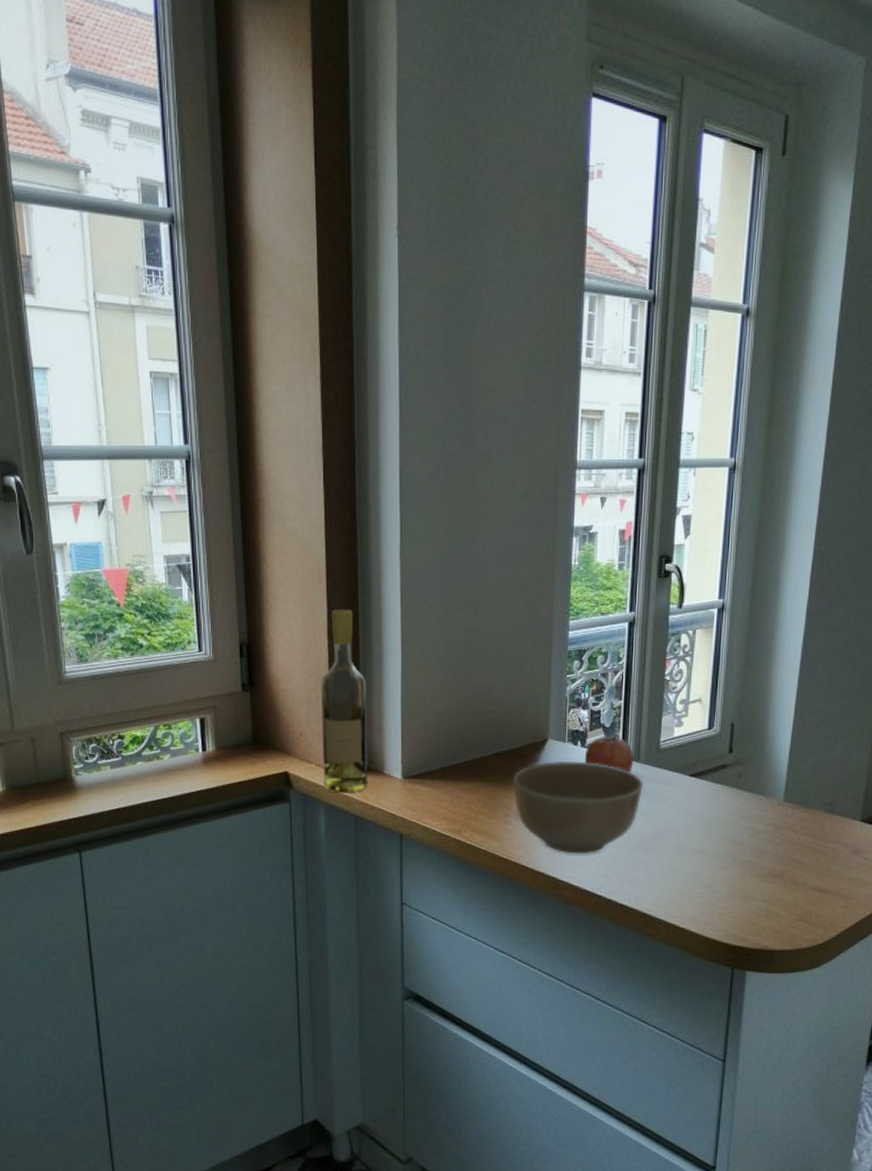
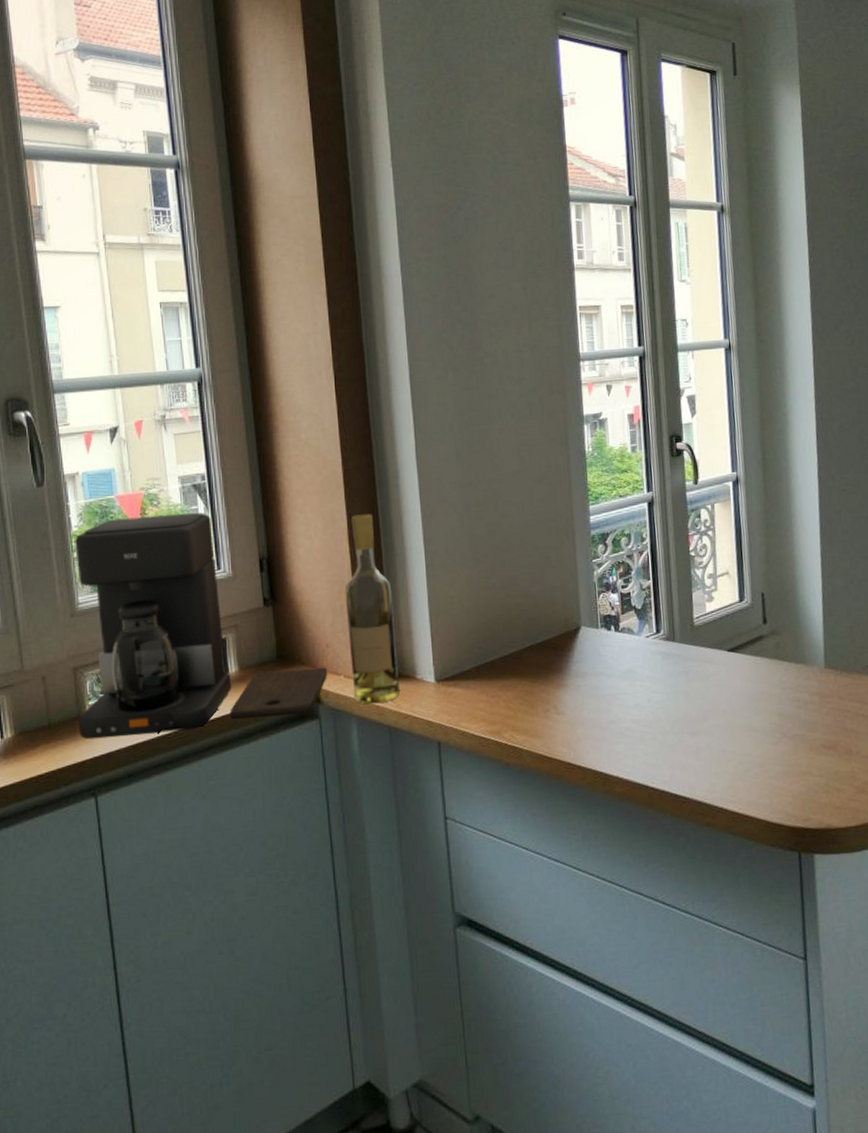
coffee maker: none [63,592,208,801] -> present [75,513,231,740]
cutting board: none [205,753,299,796] -> present [229,667,327,720]
bowl: present [512,760,644,854] -> none [549,646,684,745]
fruit: present [584,734,634,773] -> none [619,615,670,654]

